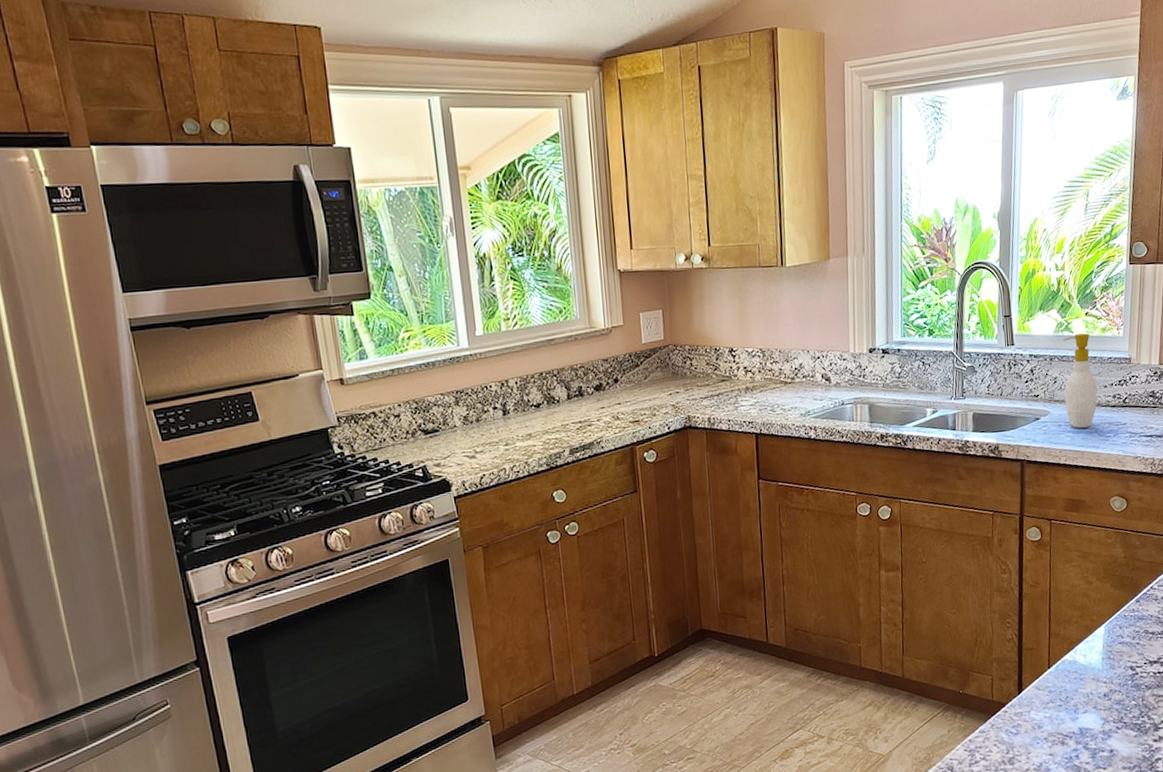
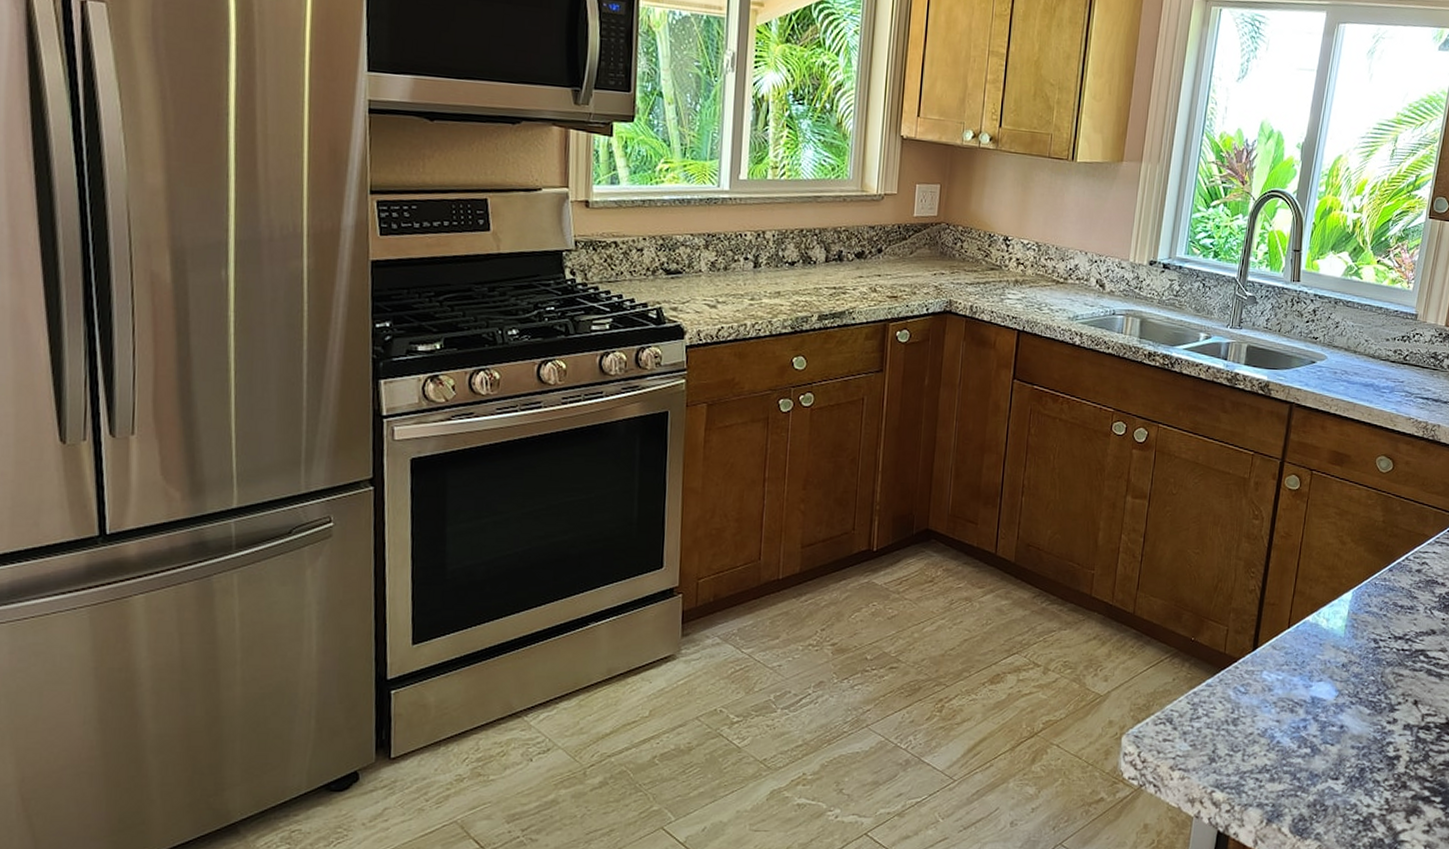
soap bottle: present [1063,333,1097,429] -> none [1344,281,1379,380]

